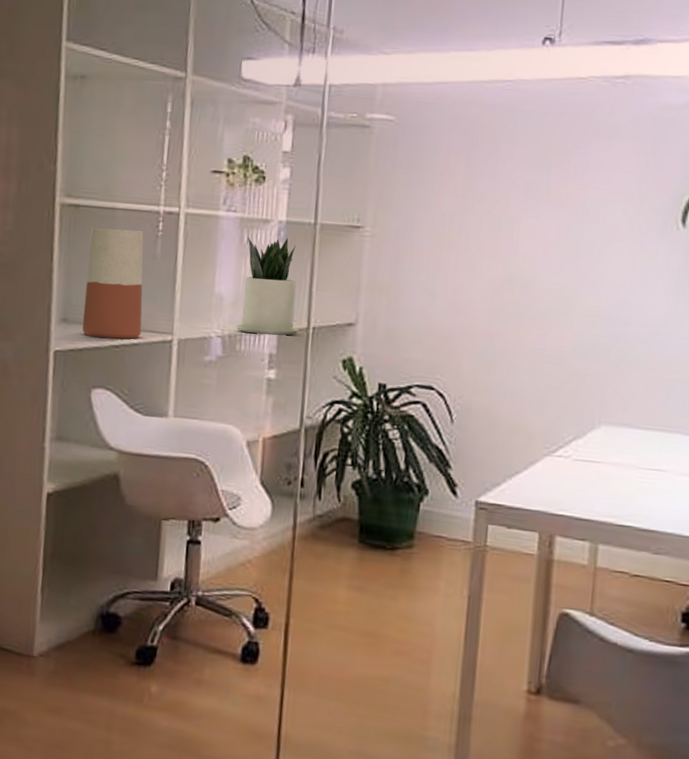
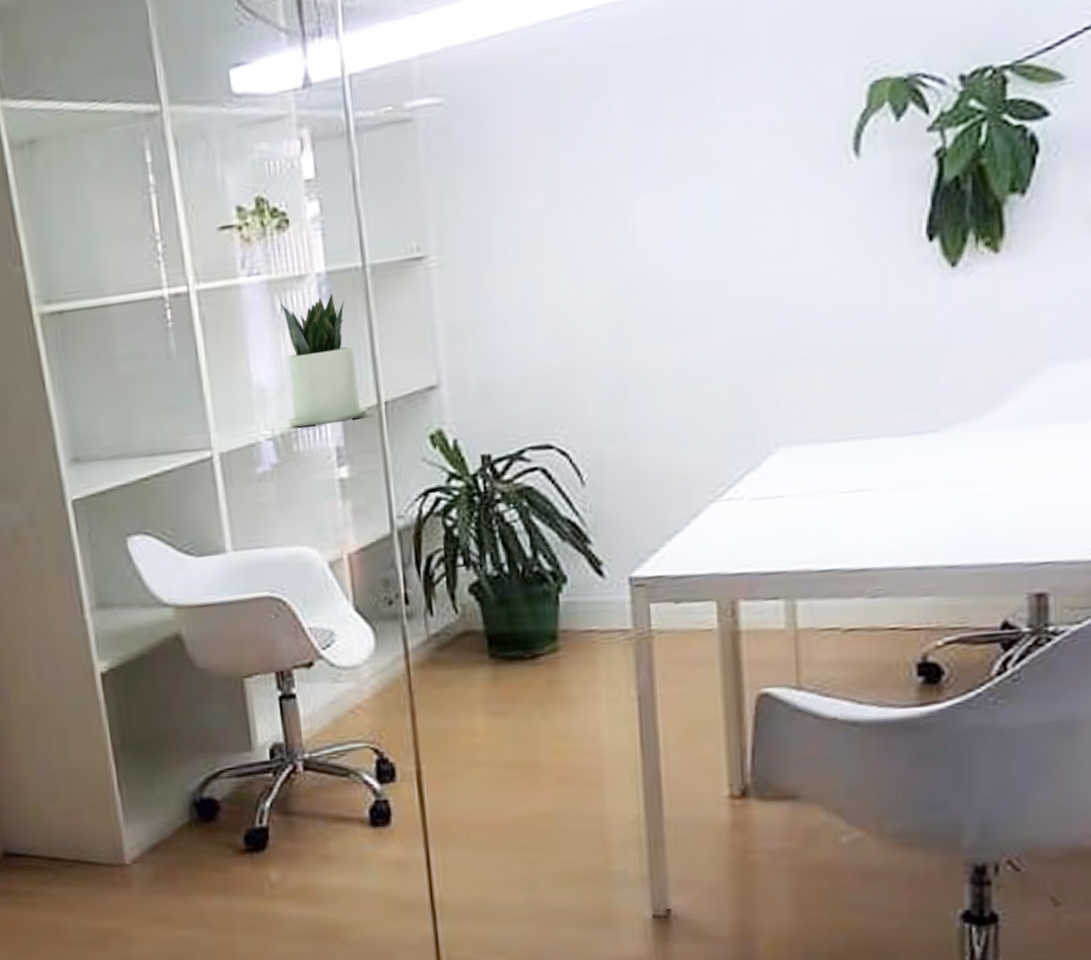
vase: present [82,228,144,339] -> none [83,326,173,474]

